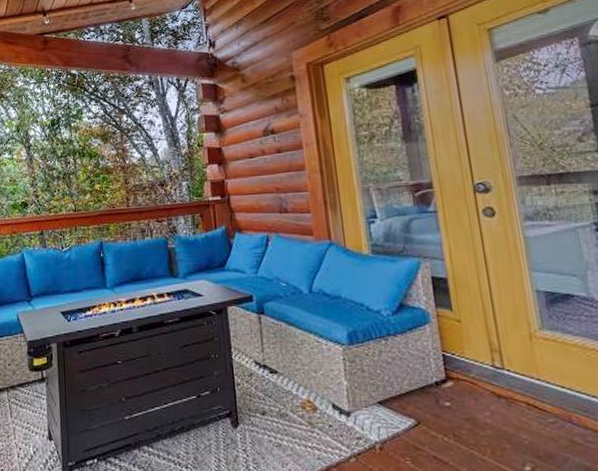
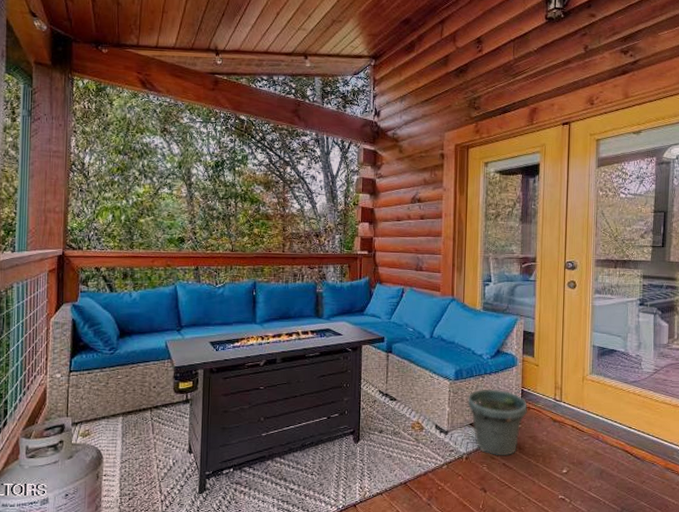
pot: none [369,354,457,446] -> present [467,389,528,456]

